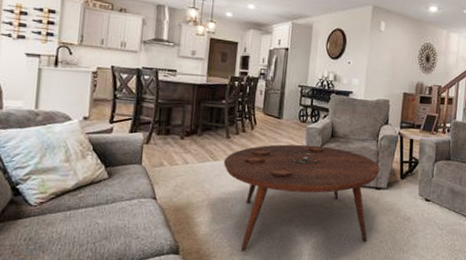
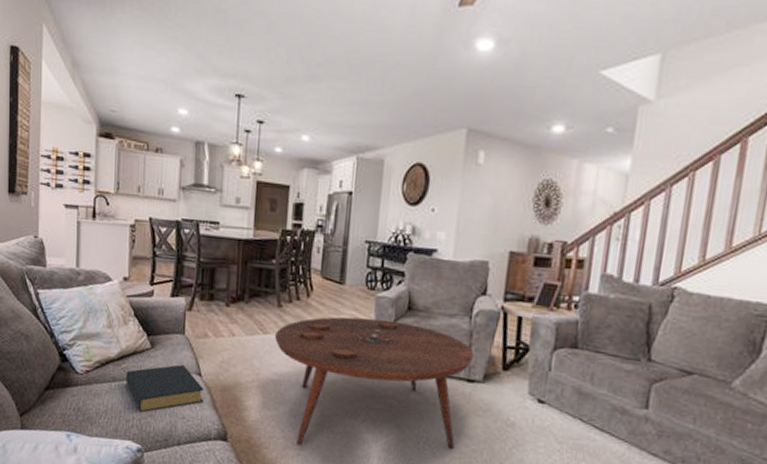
hardback book: none [81,191,158,236] -> present [126,364,204,413]

